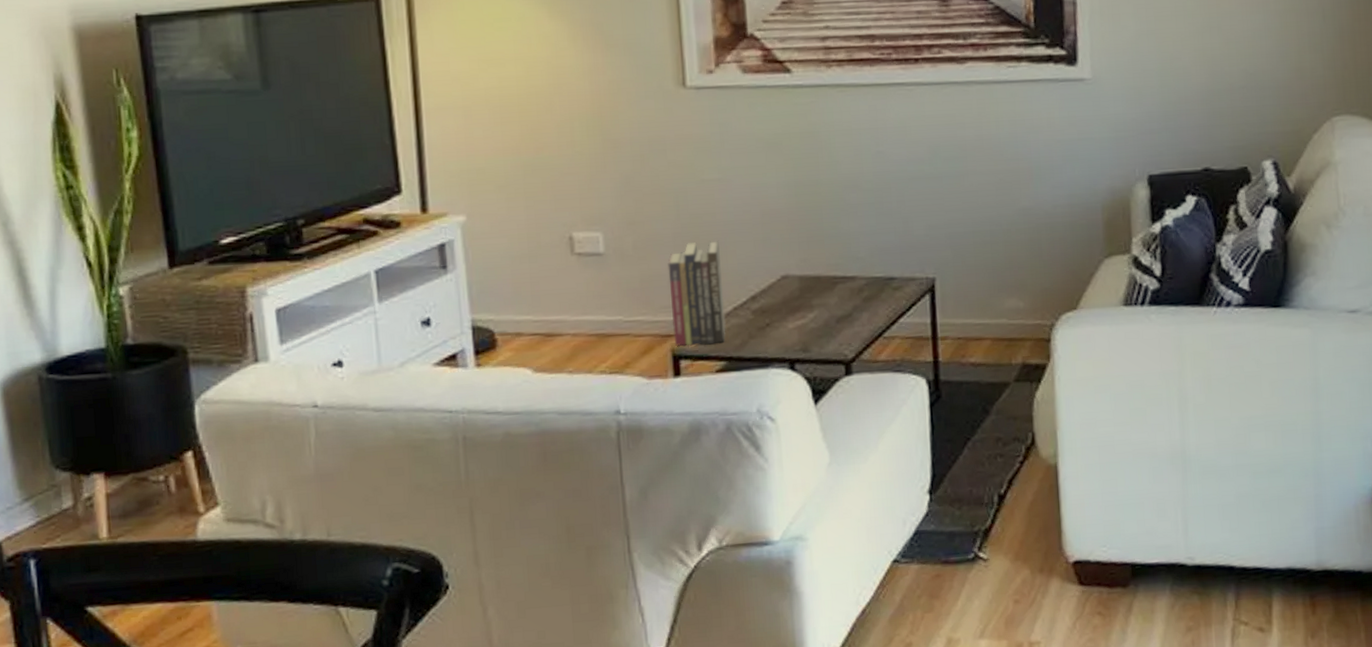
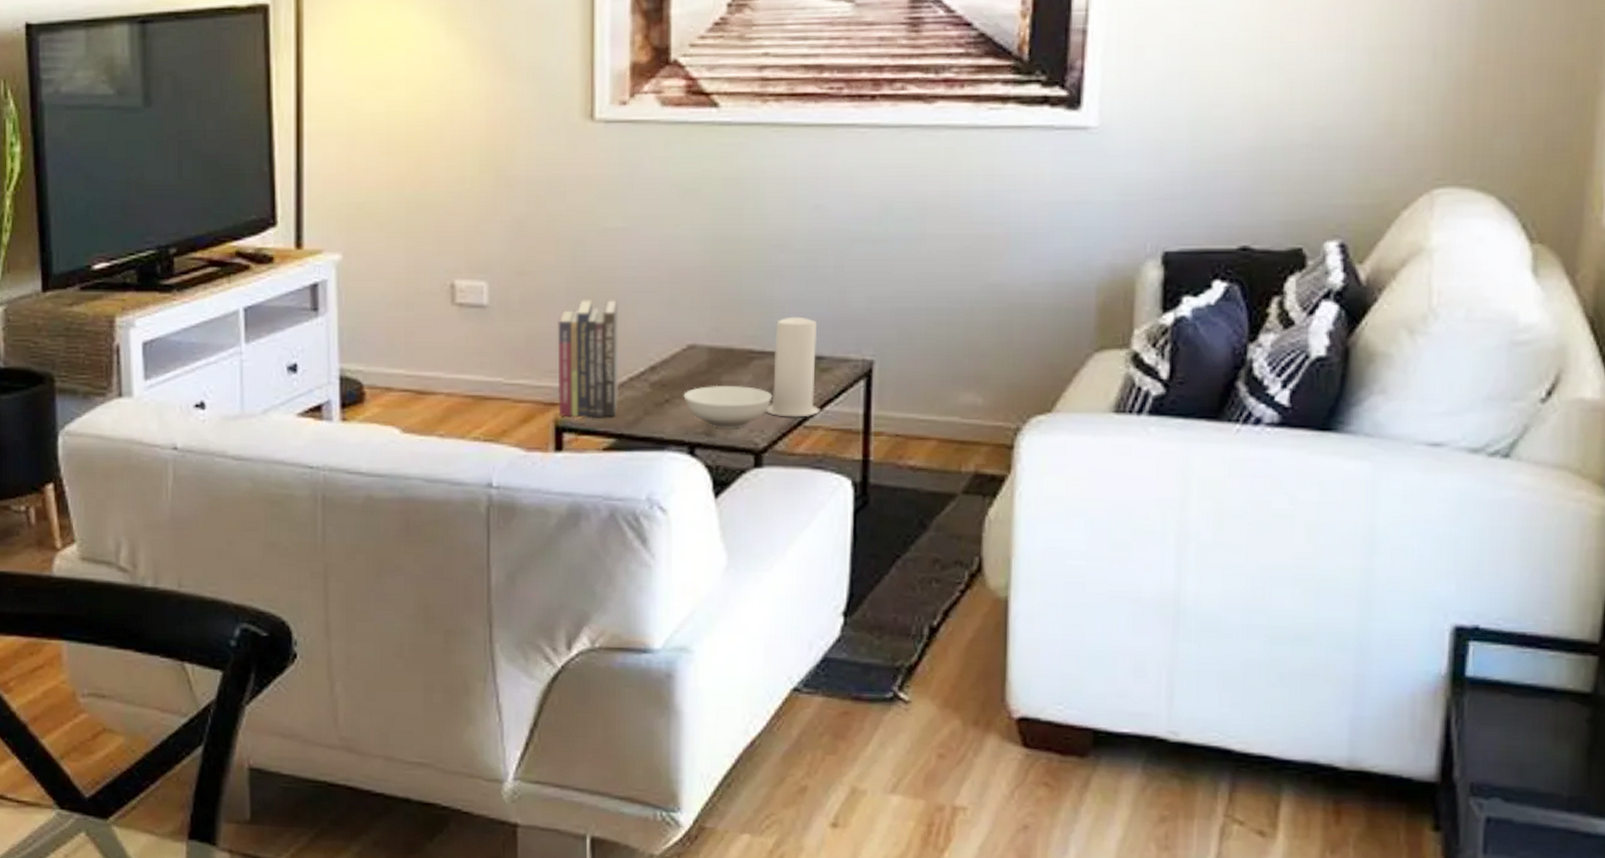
bowl: none [781,307,856,345] -> present [683,385,773,428]
candle: none [851,245,896,331] -> present [766,316,820,418]

